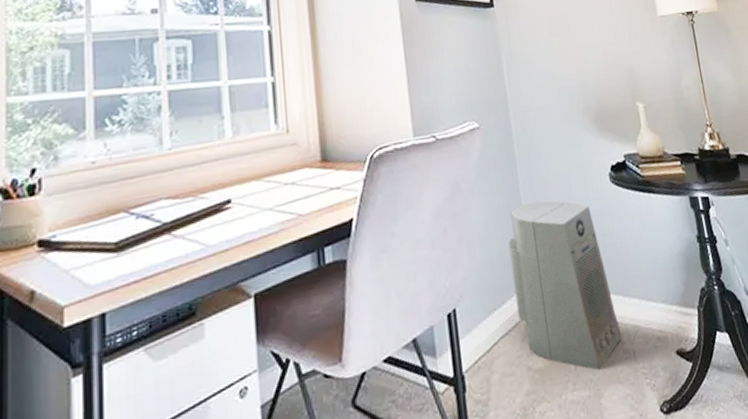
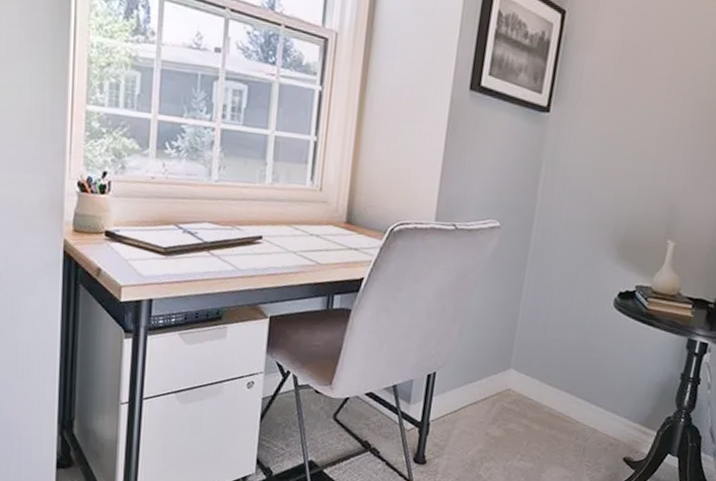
air purifier: present [508,201,622,371] -> none [489,304,585,452]

